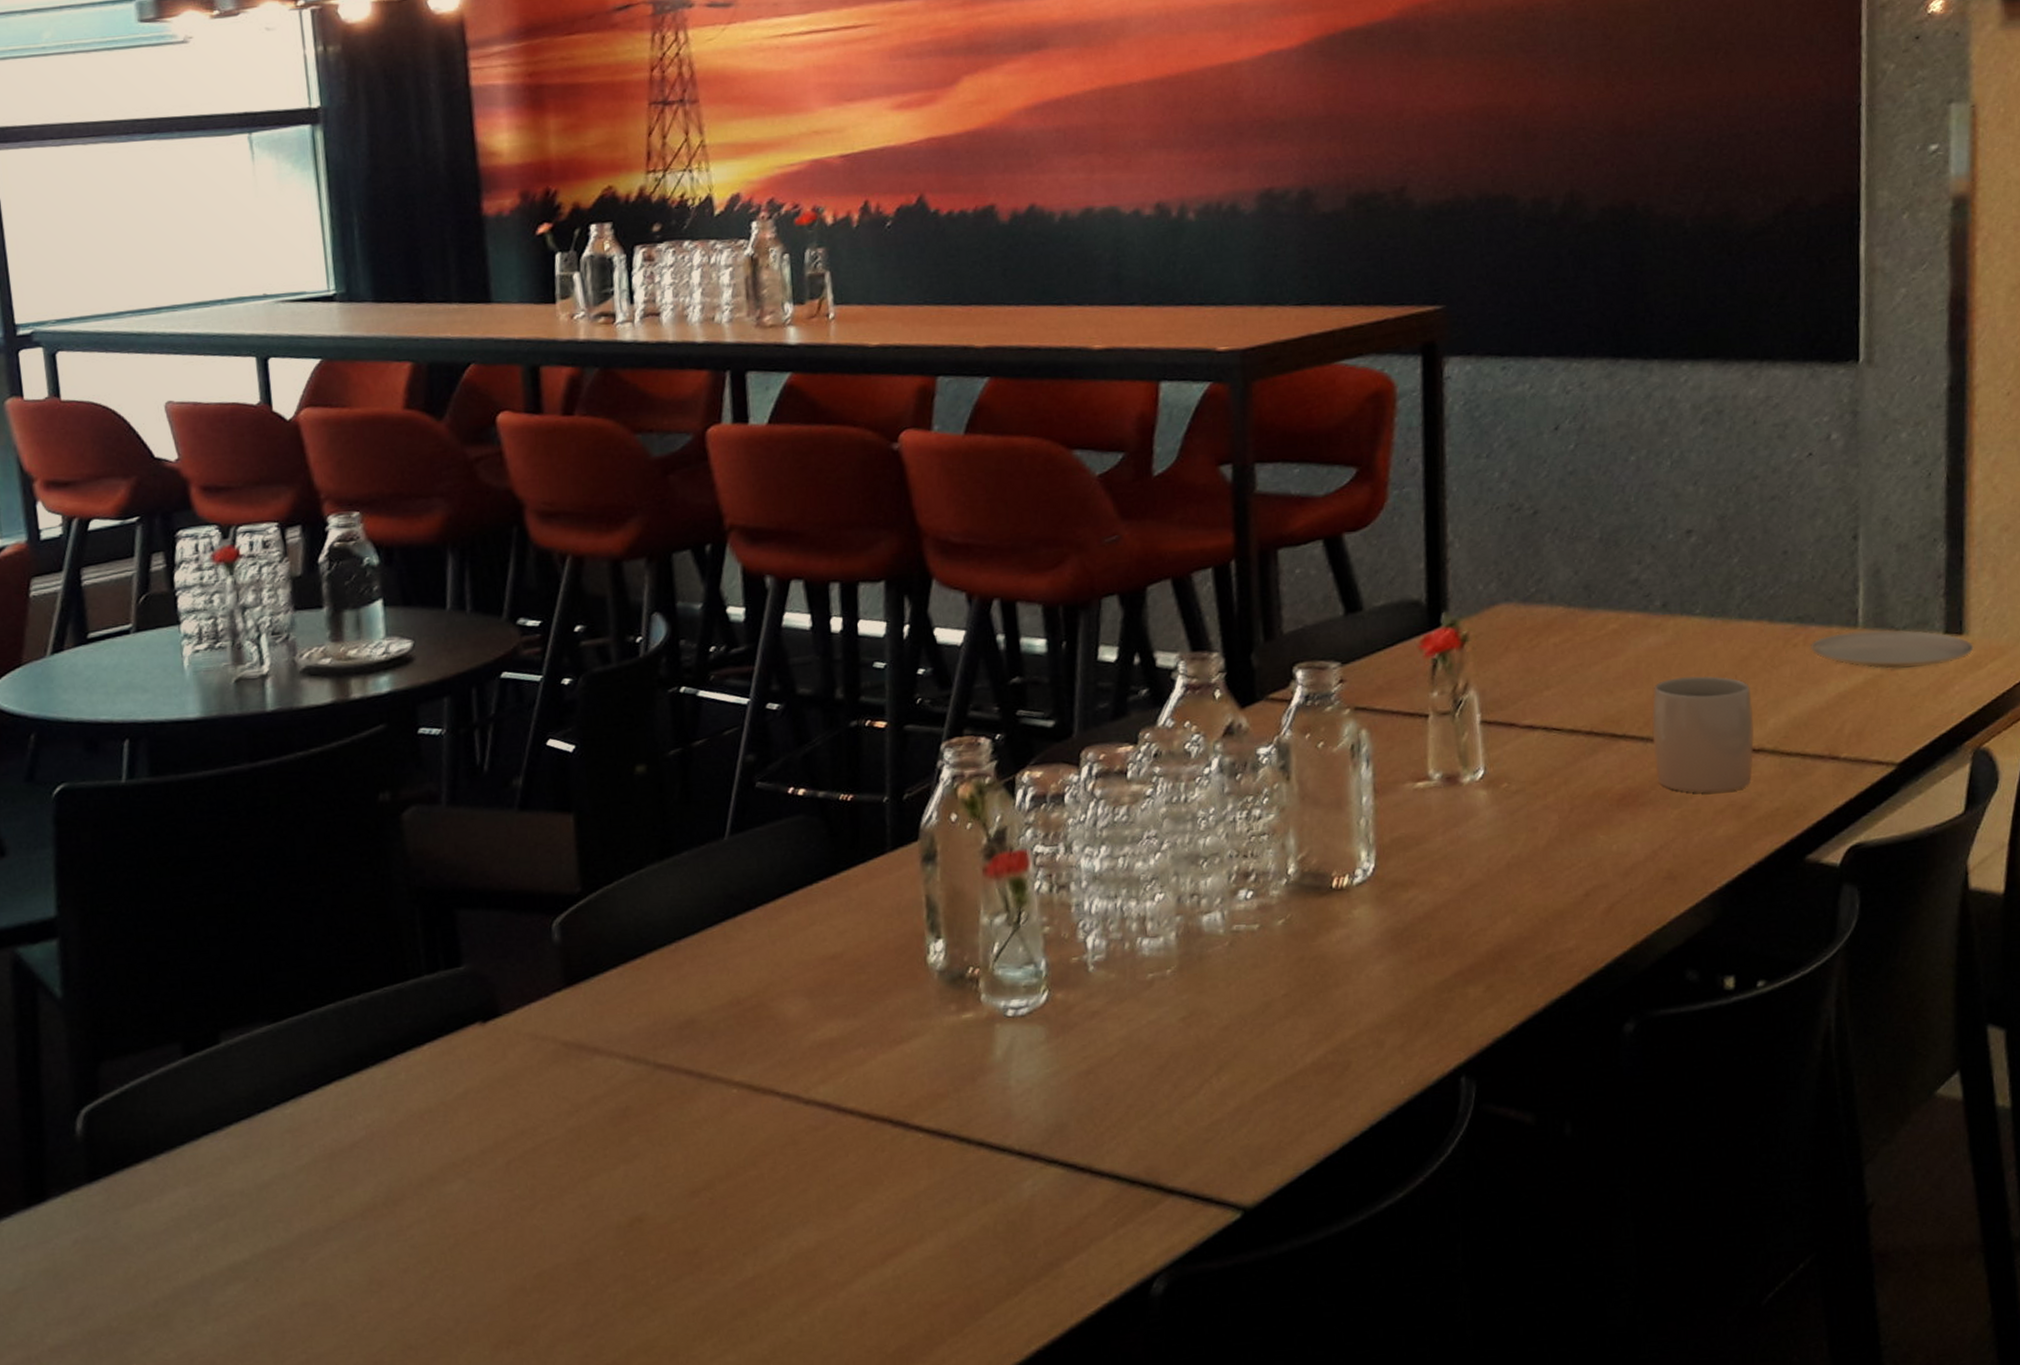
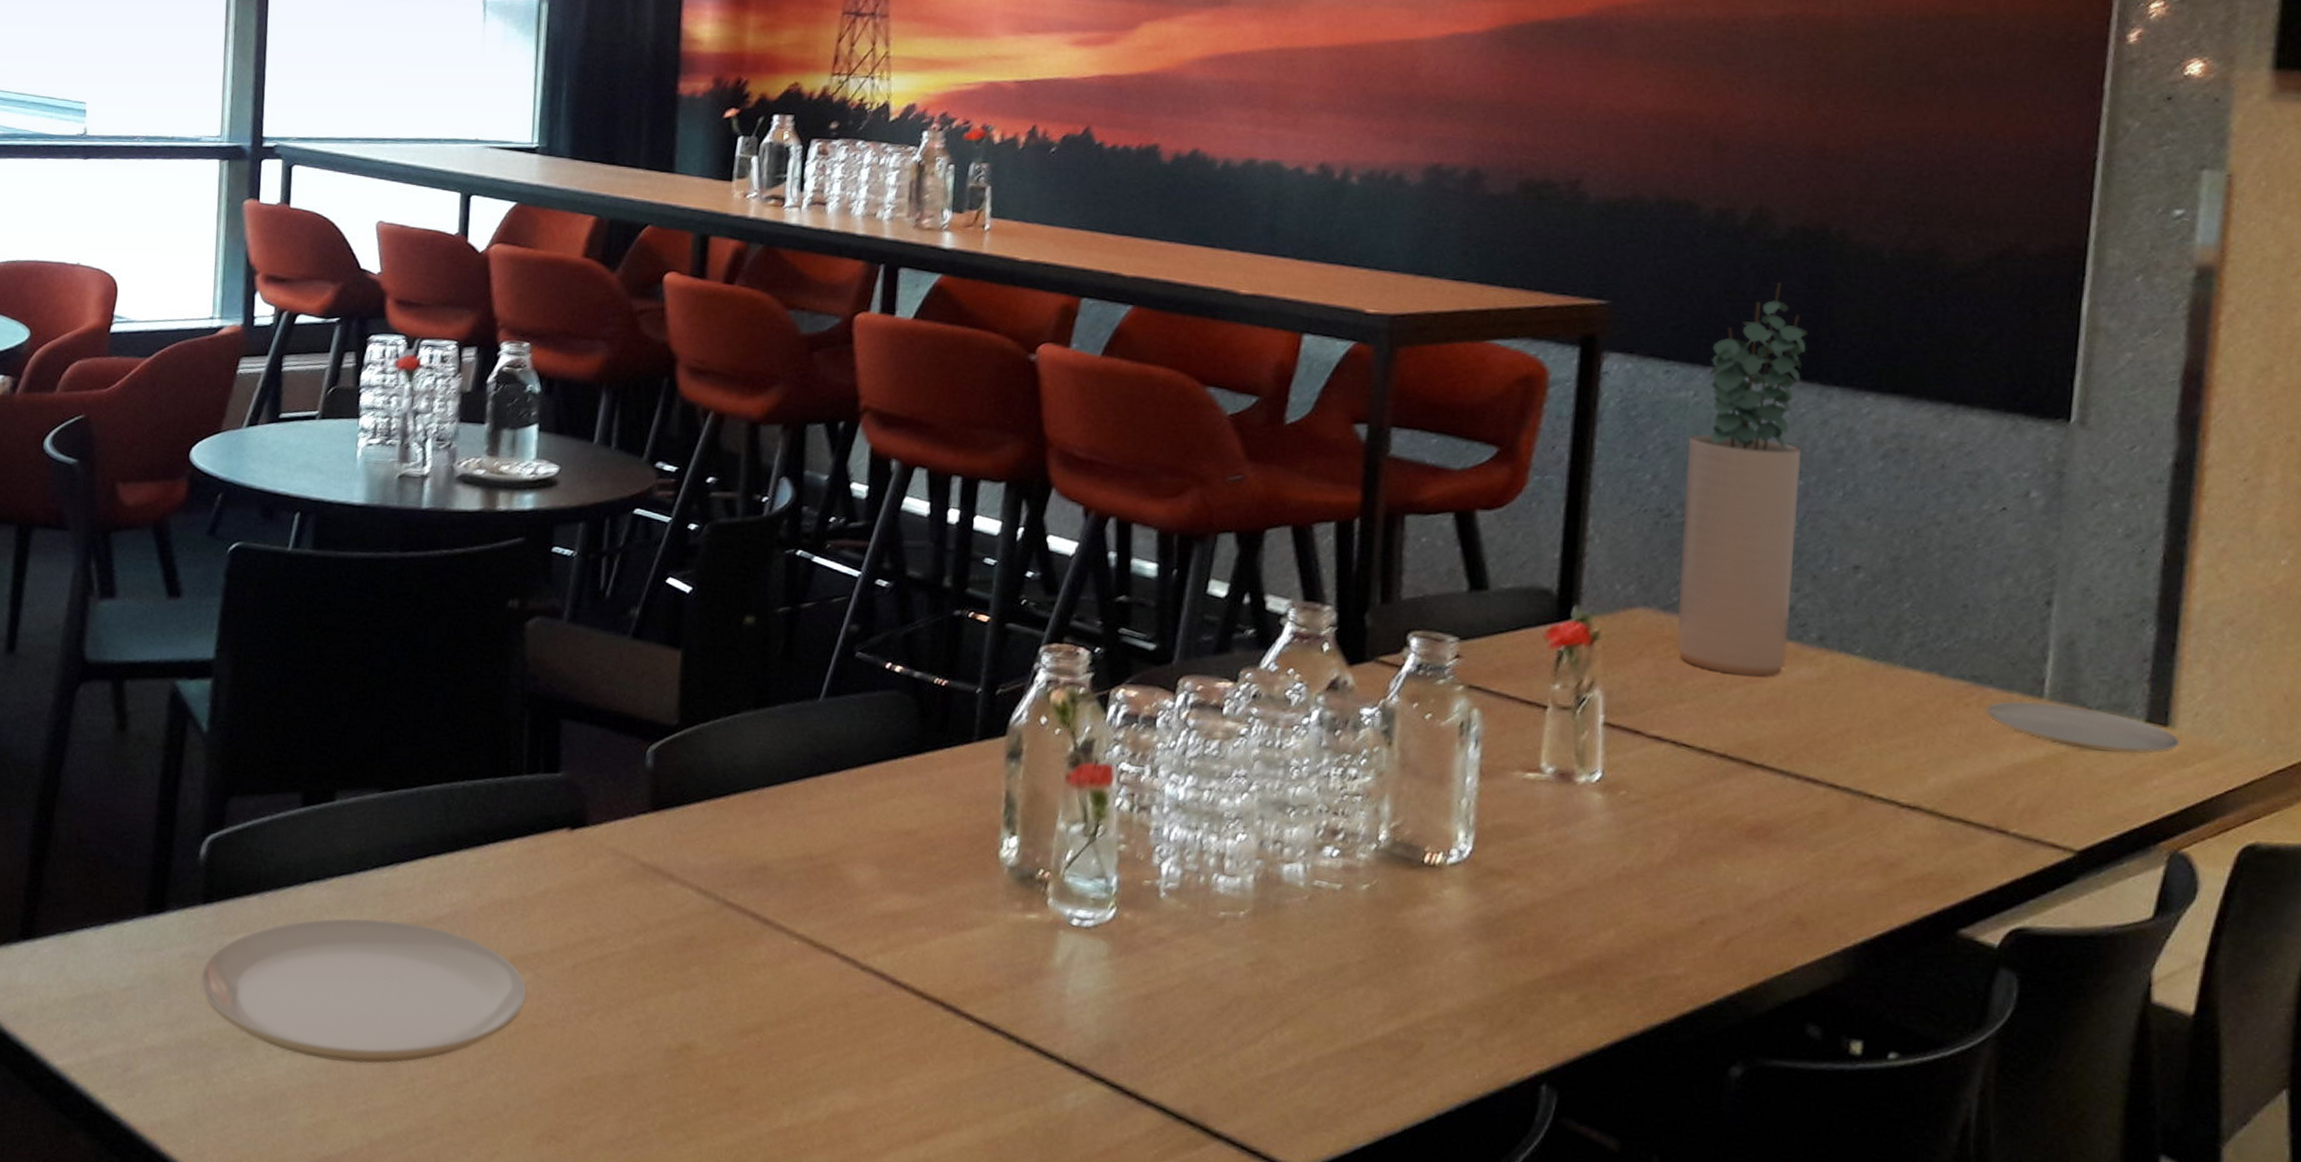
plate: none [99,1155,462,1318] -> present [201,918,527,1064]
vase: none [1529,264,1637,653] -> present [1676,282,1807,676]
mug: present [1651,676,1754,793] -> none [1793,715,1912,845]

